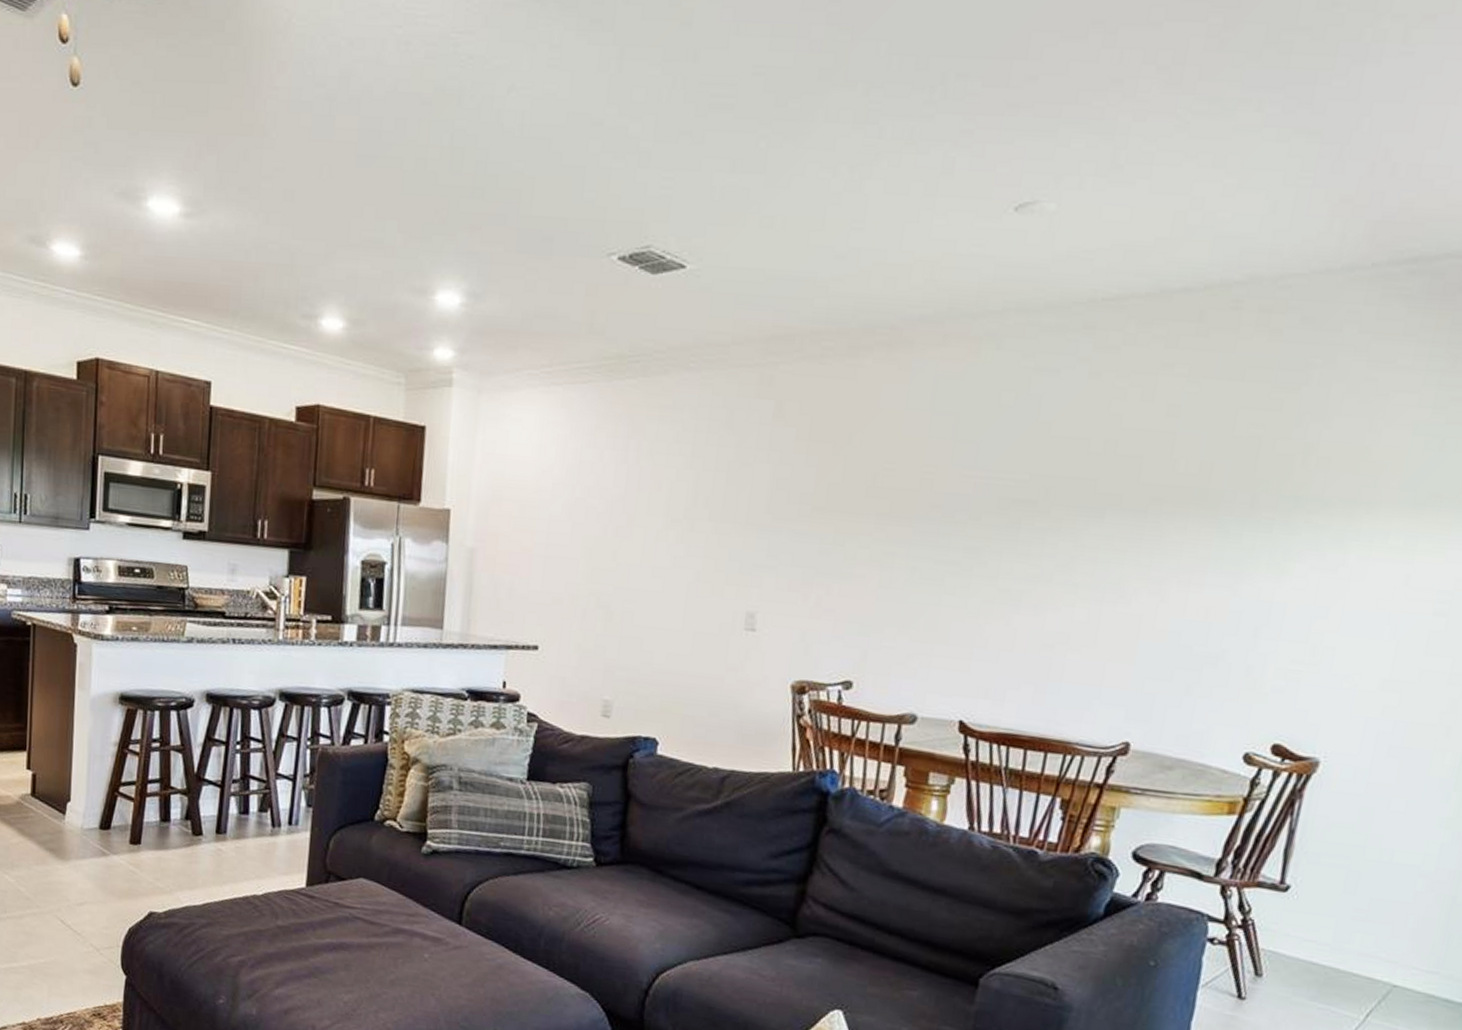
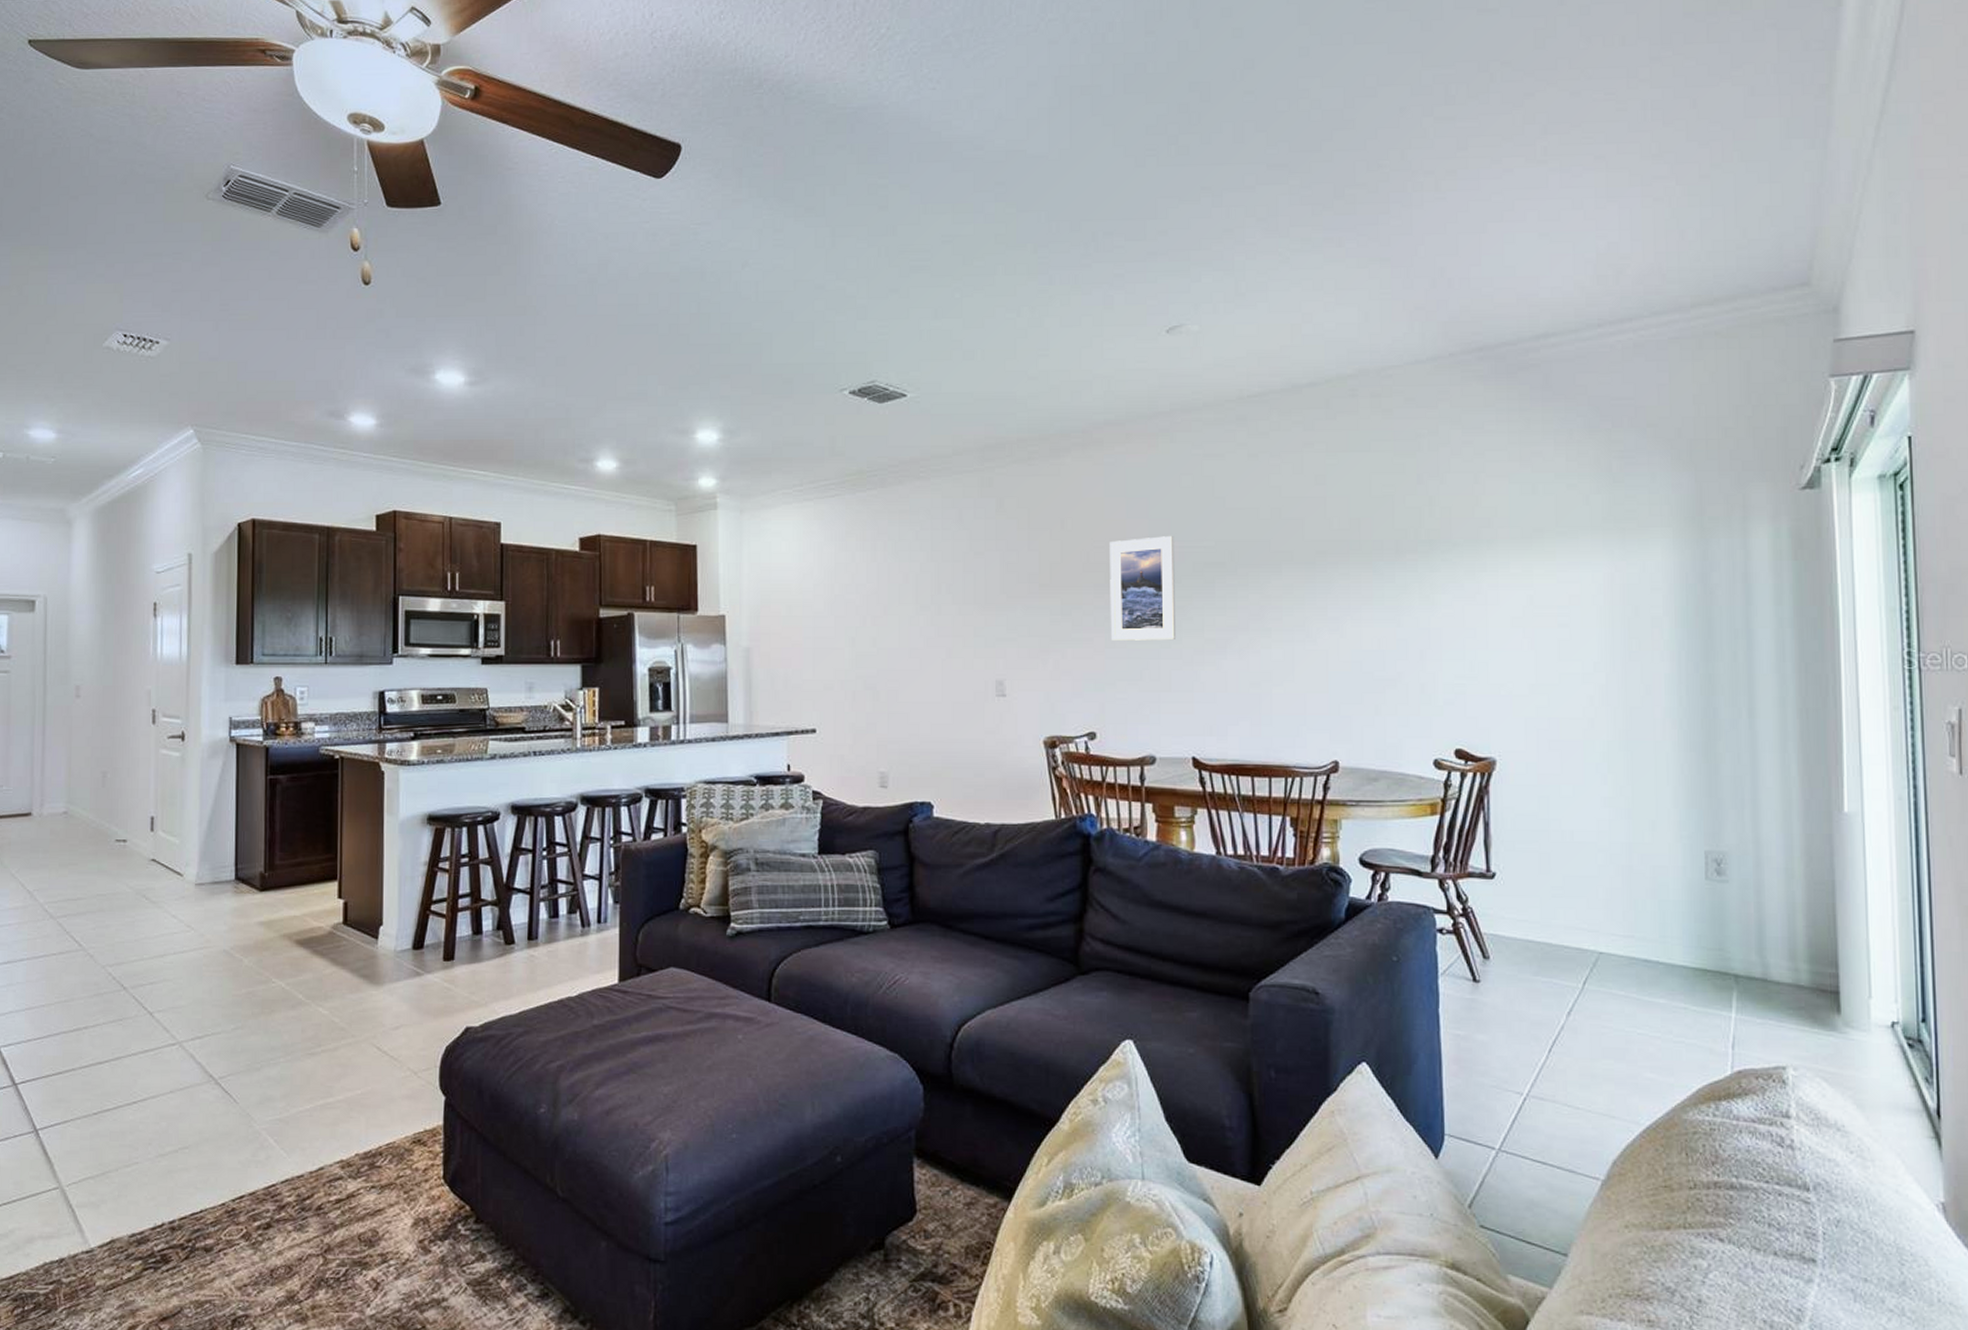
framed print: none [887,462,982,586] -> present [1110,536,1177,641]

